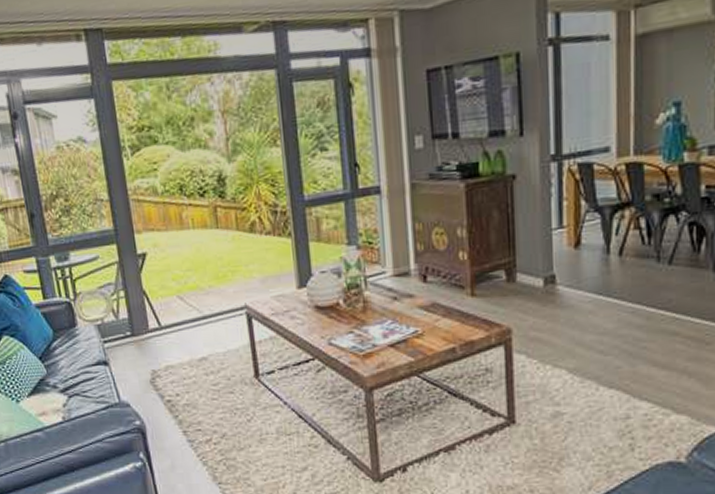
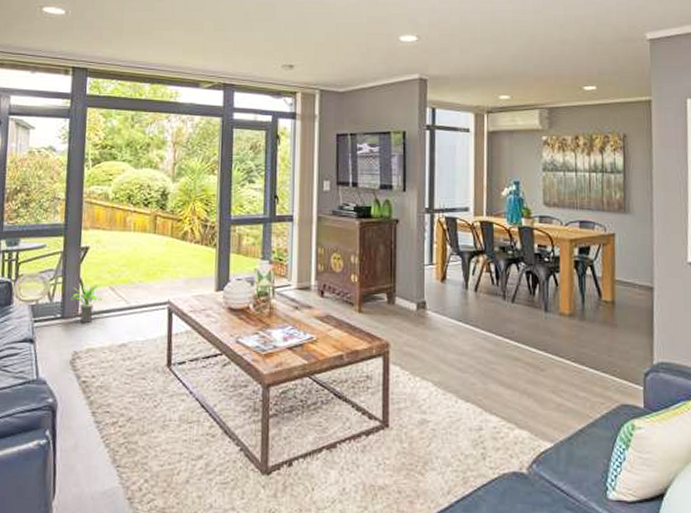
potted plant: none [136,293,172,340] -> present [69,283,102,324]

